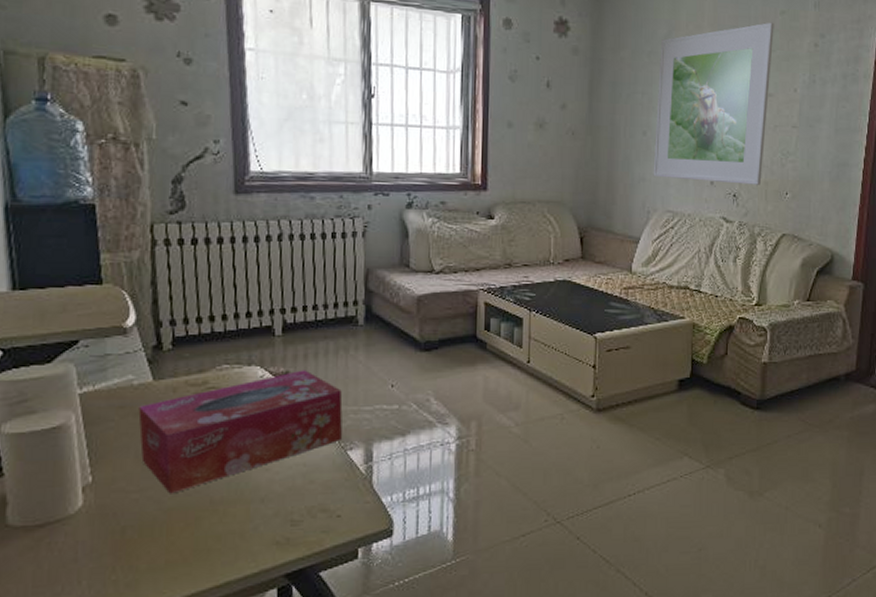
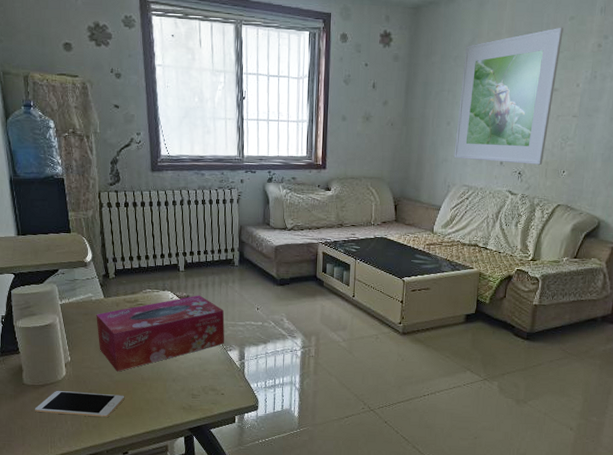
cell phone: none [25,530,182,571] -> present [35,391,125,418]

